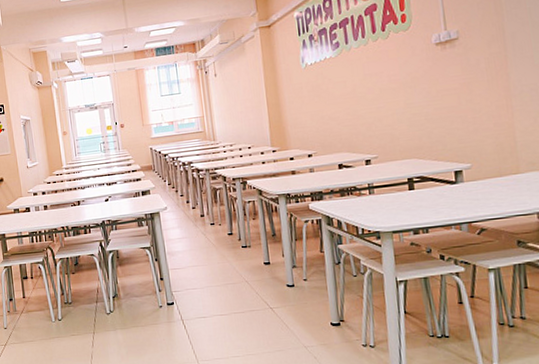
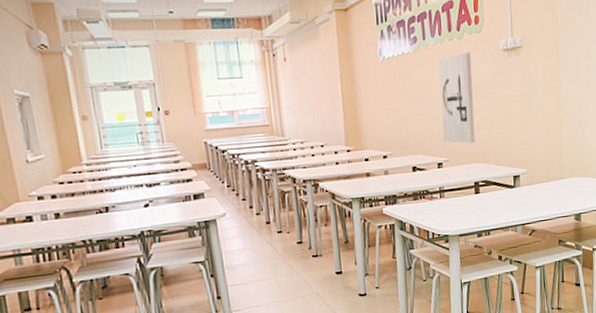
wall art: none [363,49,407,140] -> present [438,51,476,144]

